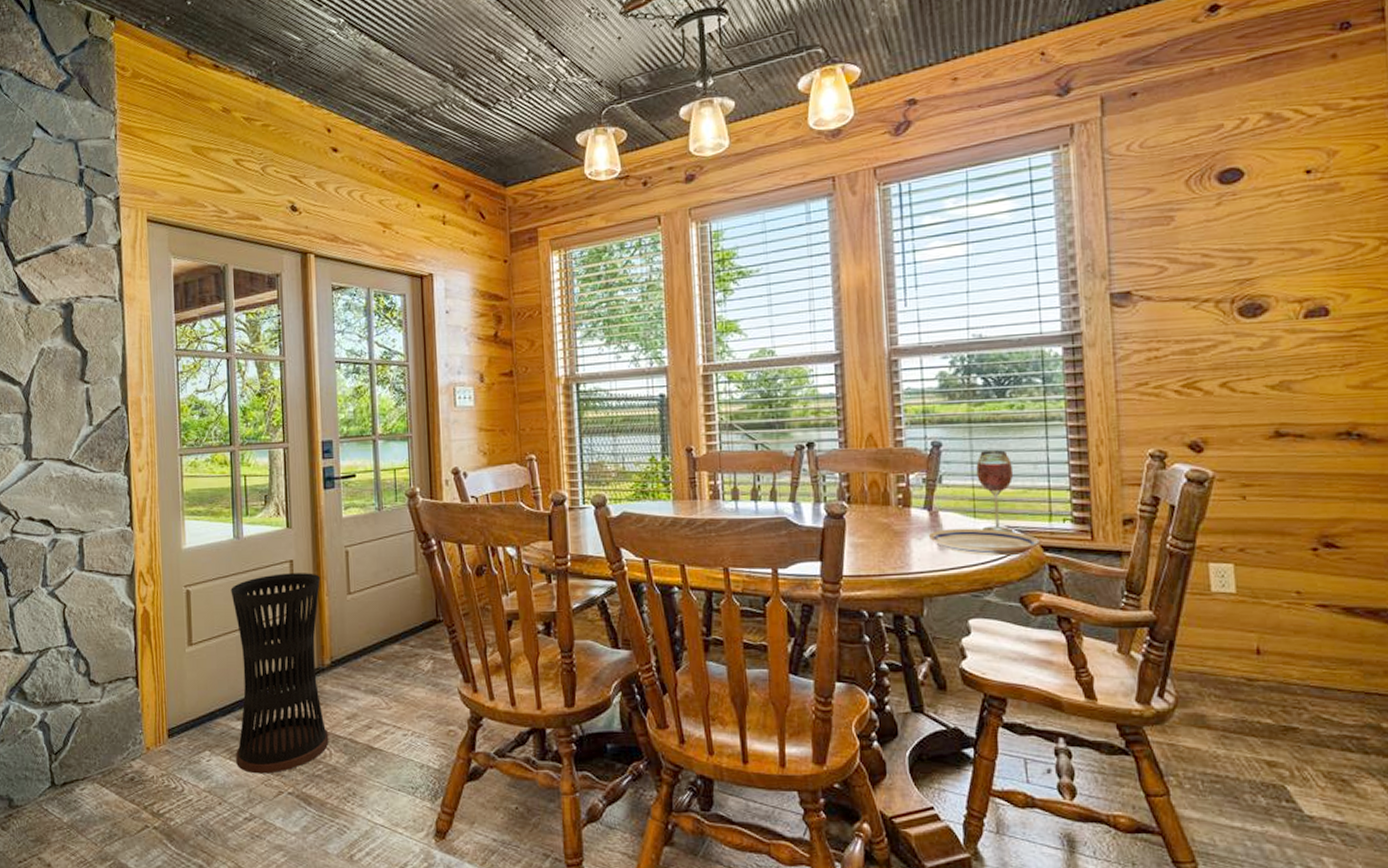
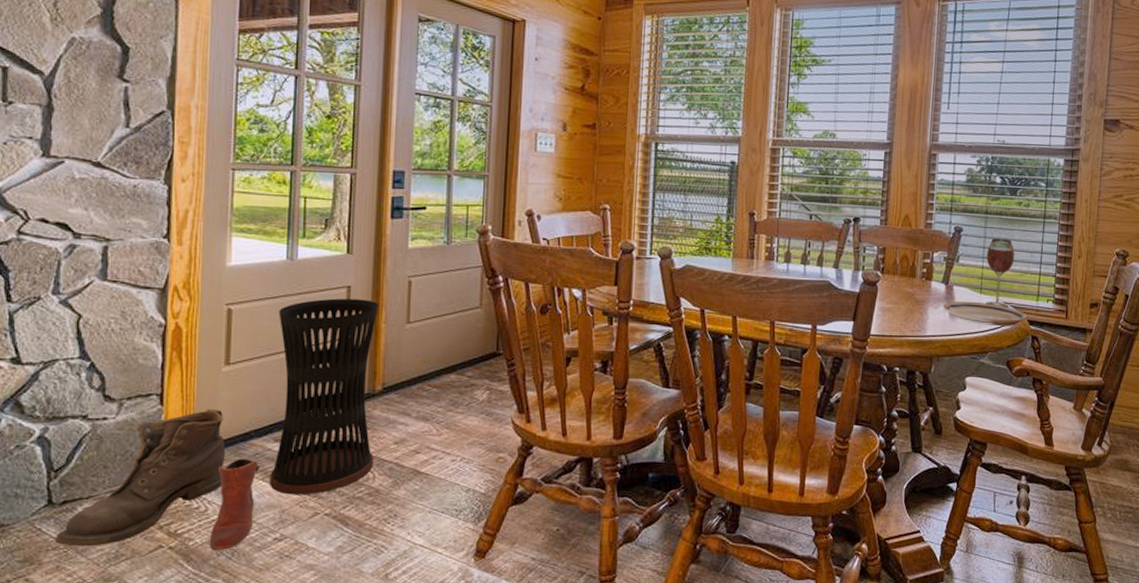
boot: none [59,689,195,827] -> present [55,409,225,547]
boot: none [187,738,227,831] -> present [209,459,260,551]

